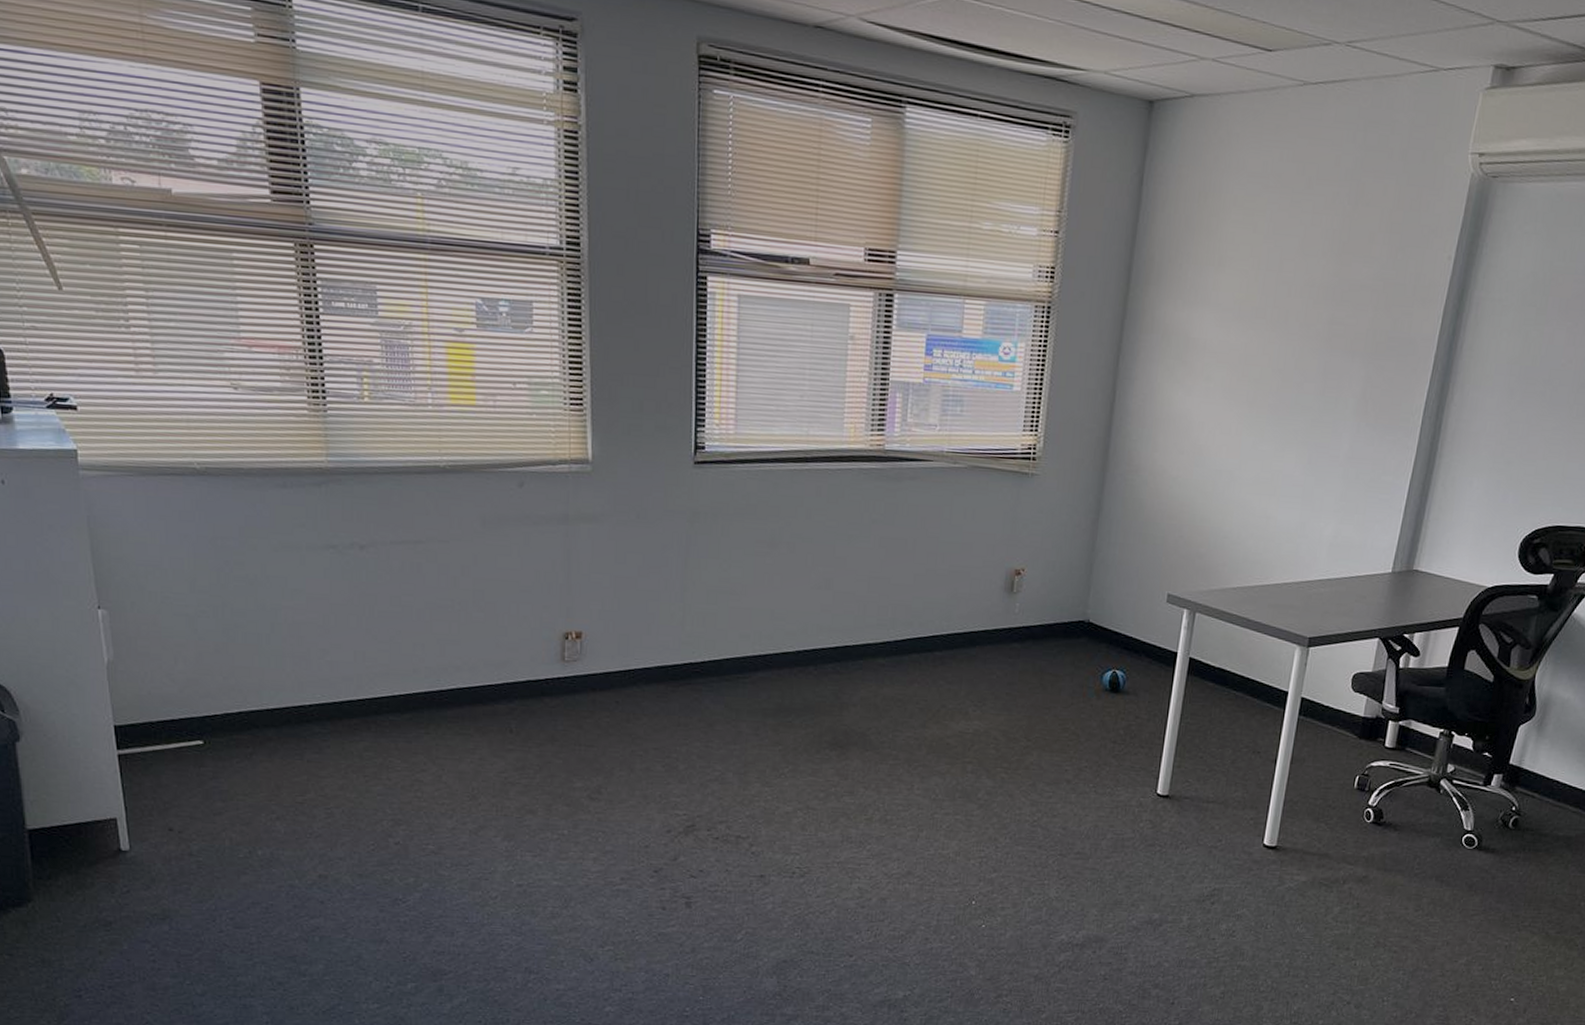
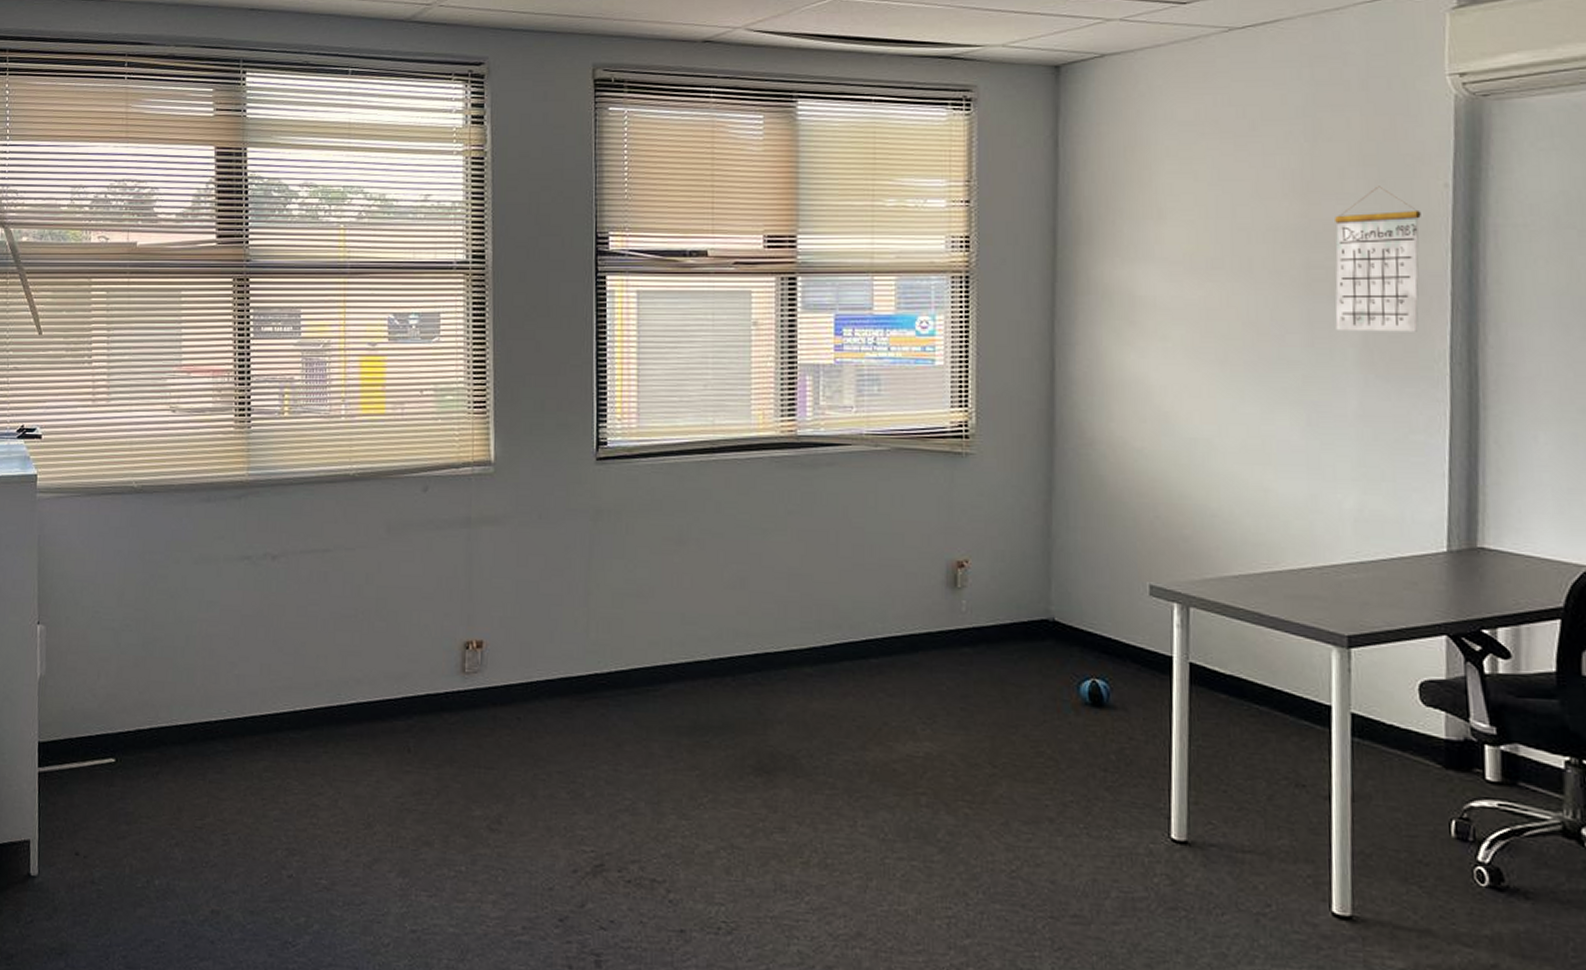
calendar: none [1343,253,1426,388] -> present [1335,186,1421,332]

